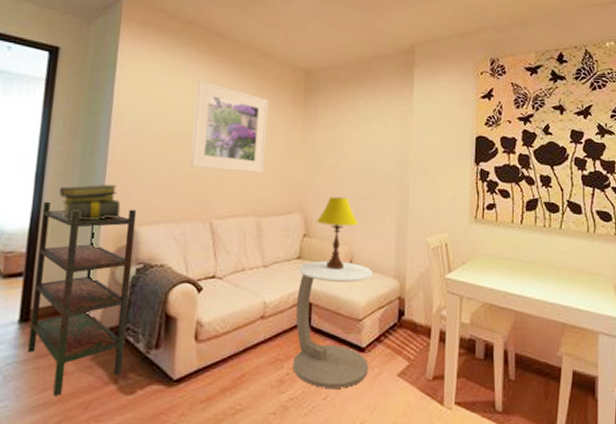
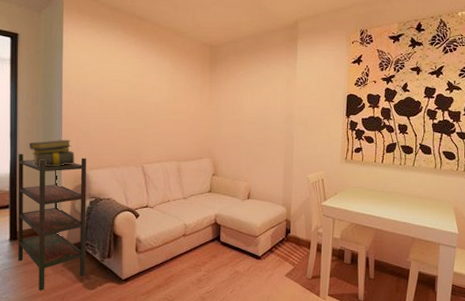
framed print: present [190,80,269,173] -> none [125,56,182,128]
side table: present [292,260,373,388] -> none [207,193,266,285]
table lamp: present [316,196,358,270] -> none [222,145,254,200]

